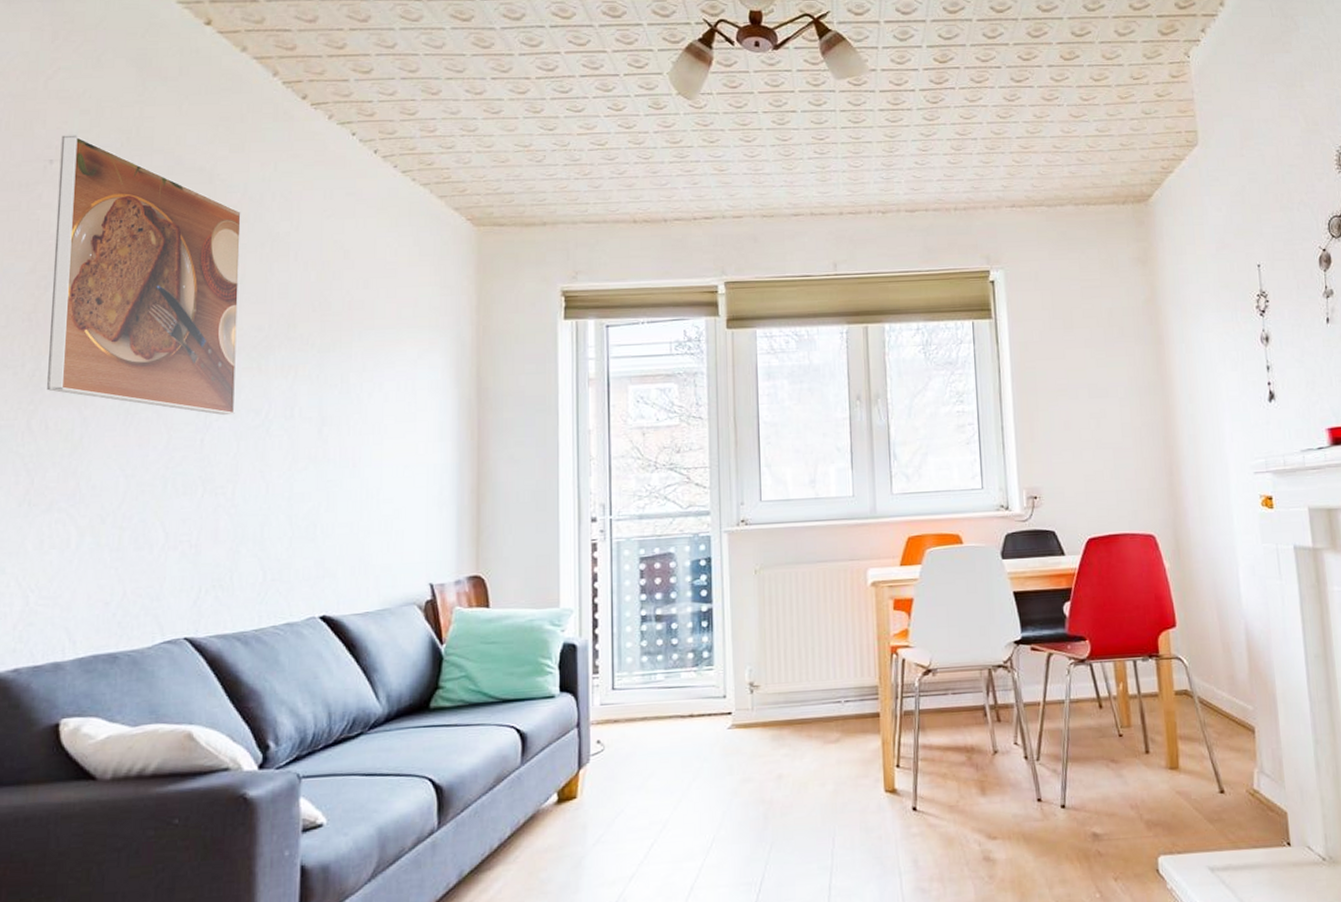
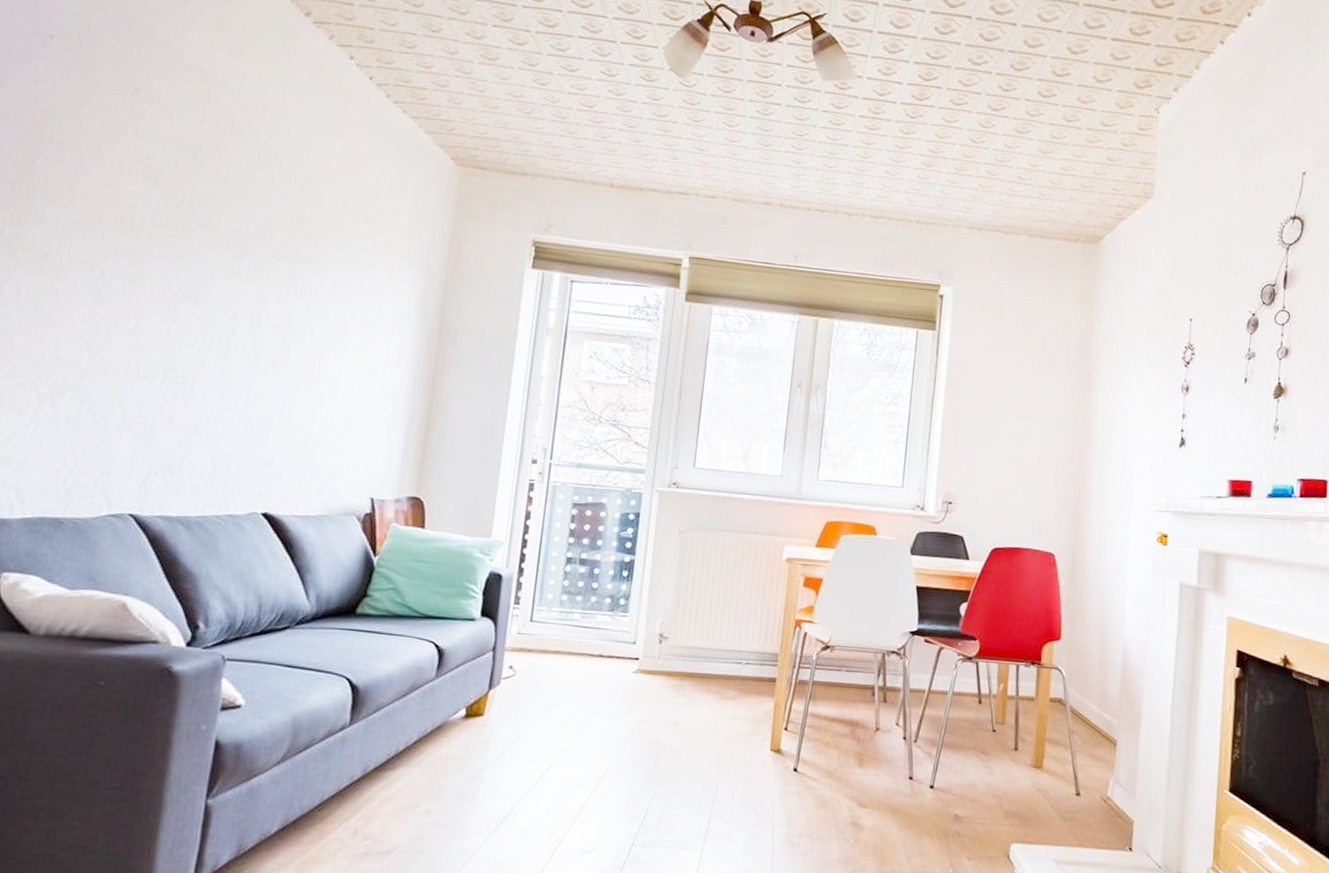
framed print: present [47,135,241,416] -> none [22,13,233,311]

